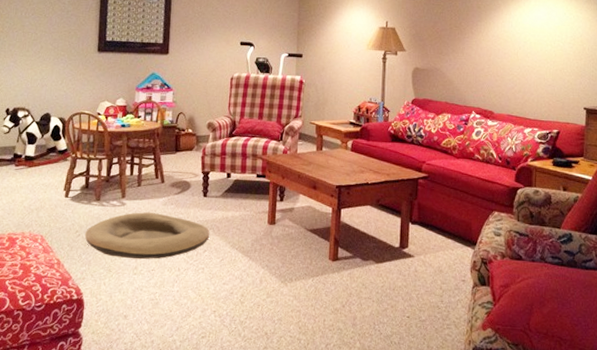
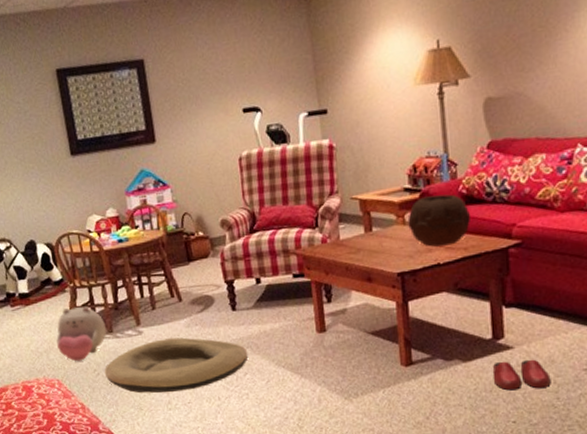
plush toy: none [48,174,95,222] -> present [56,306,106,362]
decorative bowl: none [349,131,395,170] -> present [408,194,472,247]
slippers: none [397,266,438,292] -> present [493,359,551,391]

